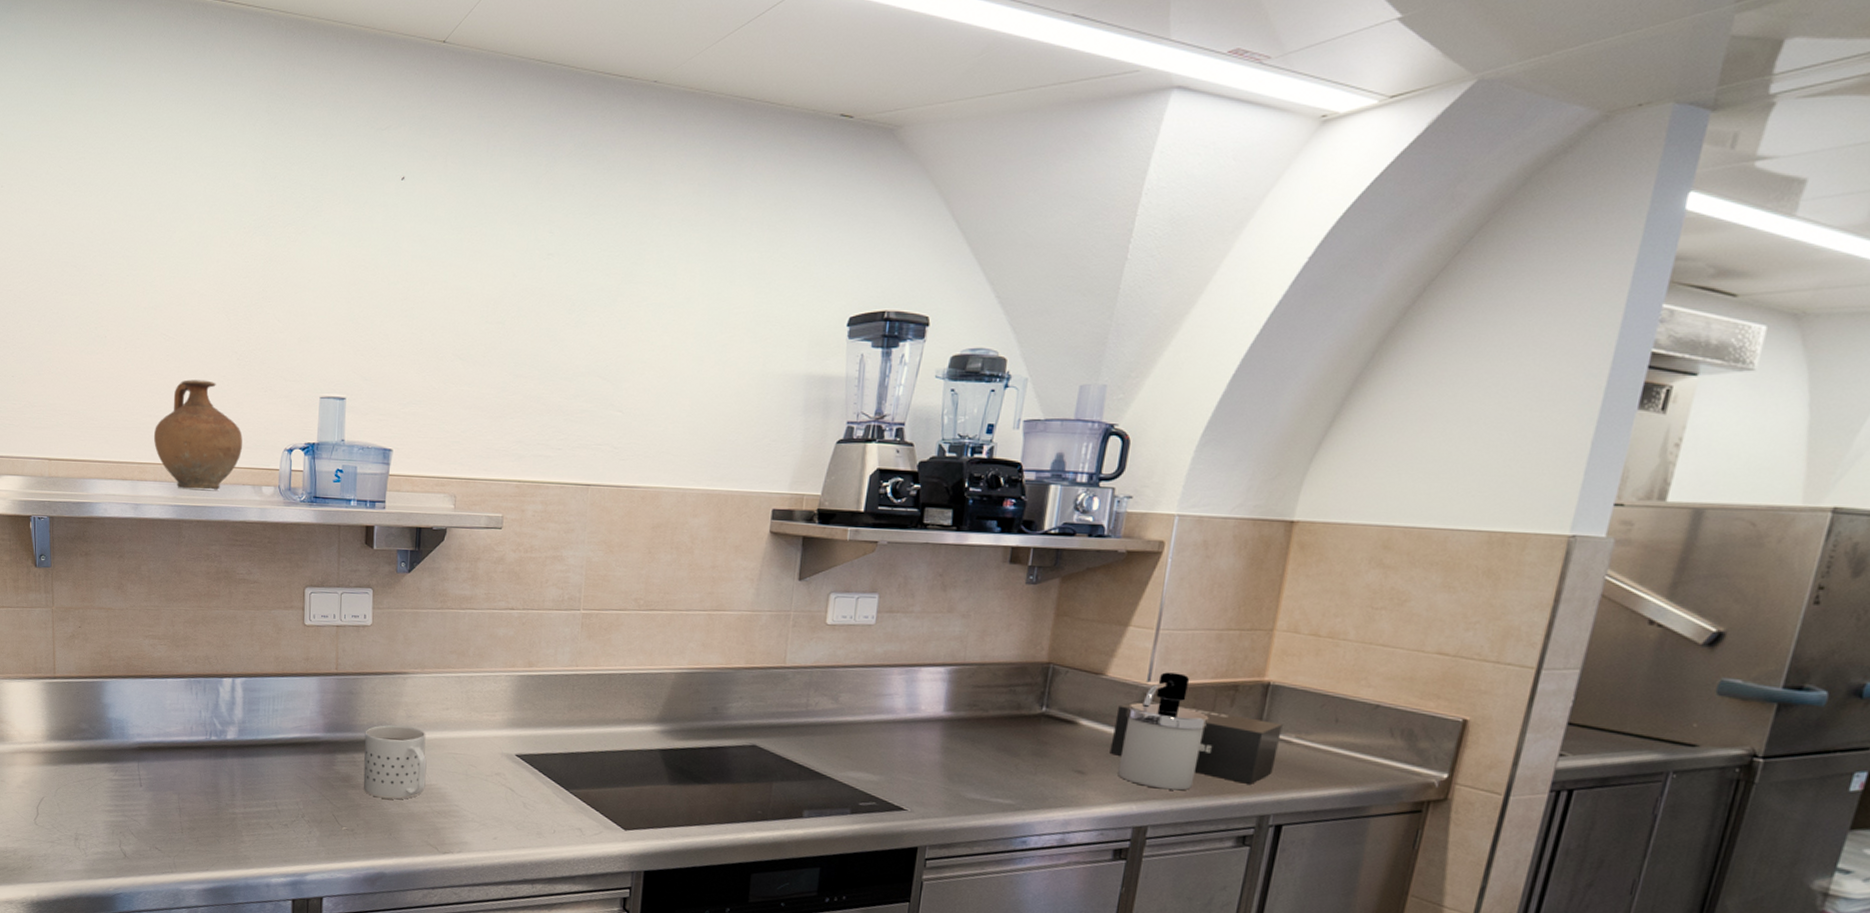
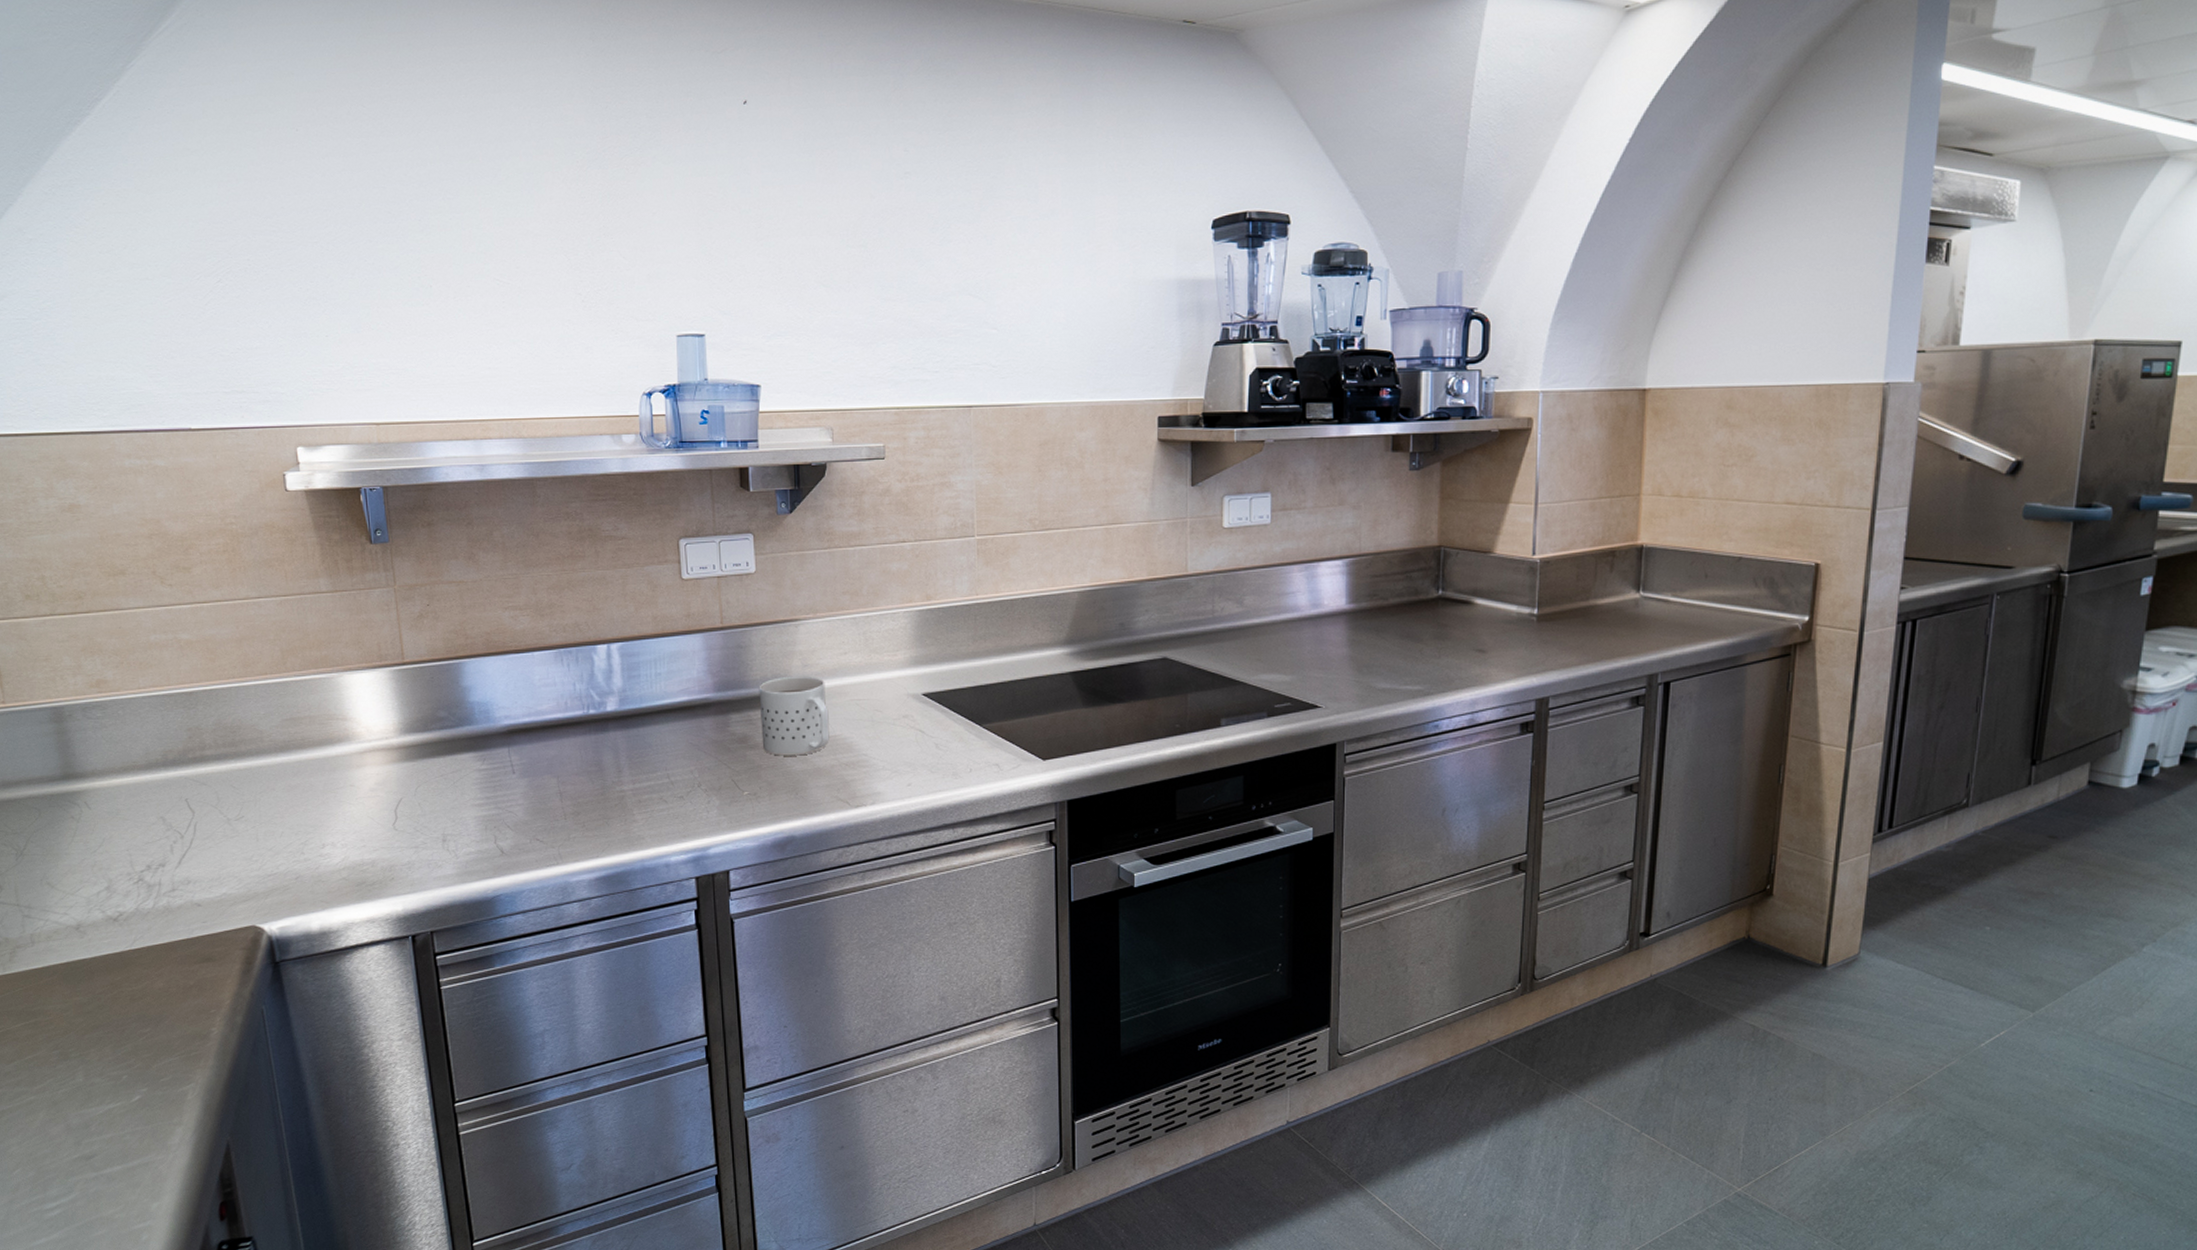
ceramic jug: present [153,379,243,490] -> none [495,326,596,445]
box: present [1109,699,1283,784] -> none [1506,573,1659,646]
soap dispenser: present [1118,672,1209,791] -> none [1516,544,1592,659]

